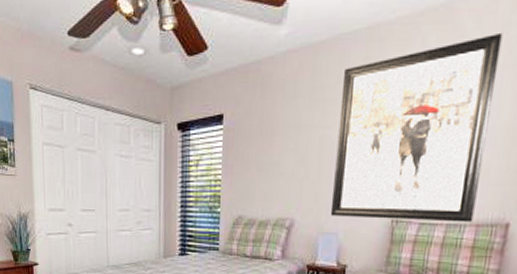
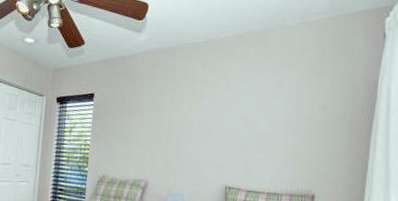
wall art: present [330,32,503,223] -> none [177,54,299,193]

